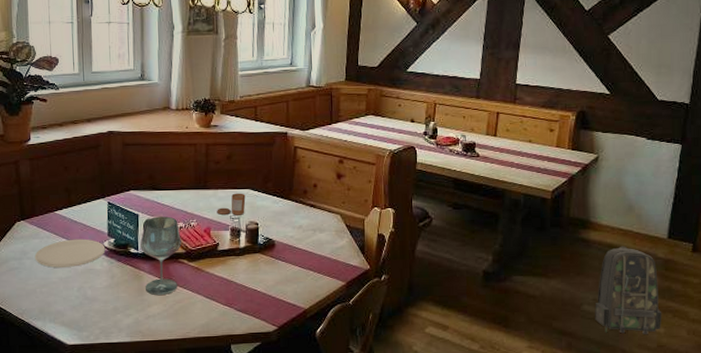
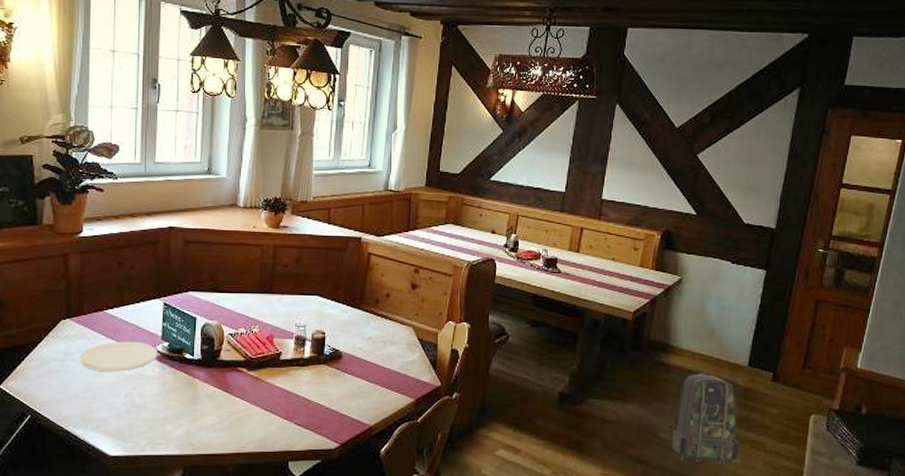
wine glass: present [140,216,182,296] -> none [197,321,242,406]
candle: present [217,193,246,215] -> none [281,299,313,323]

